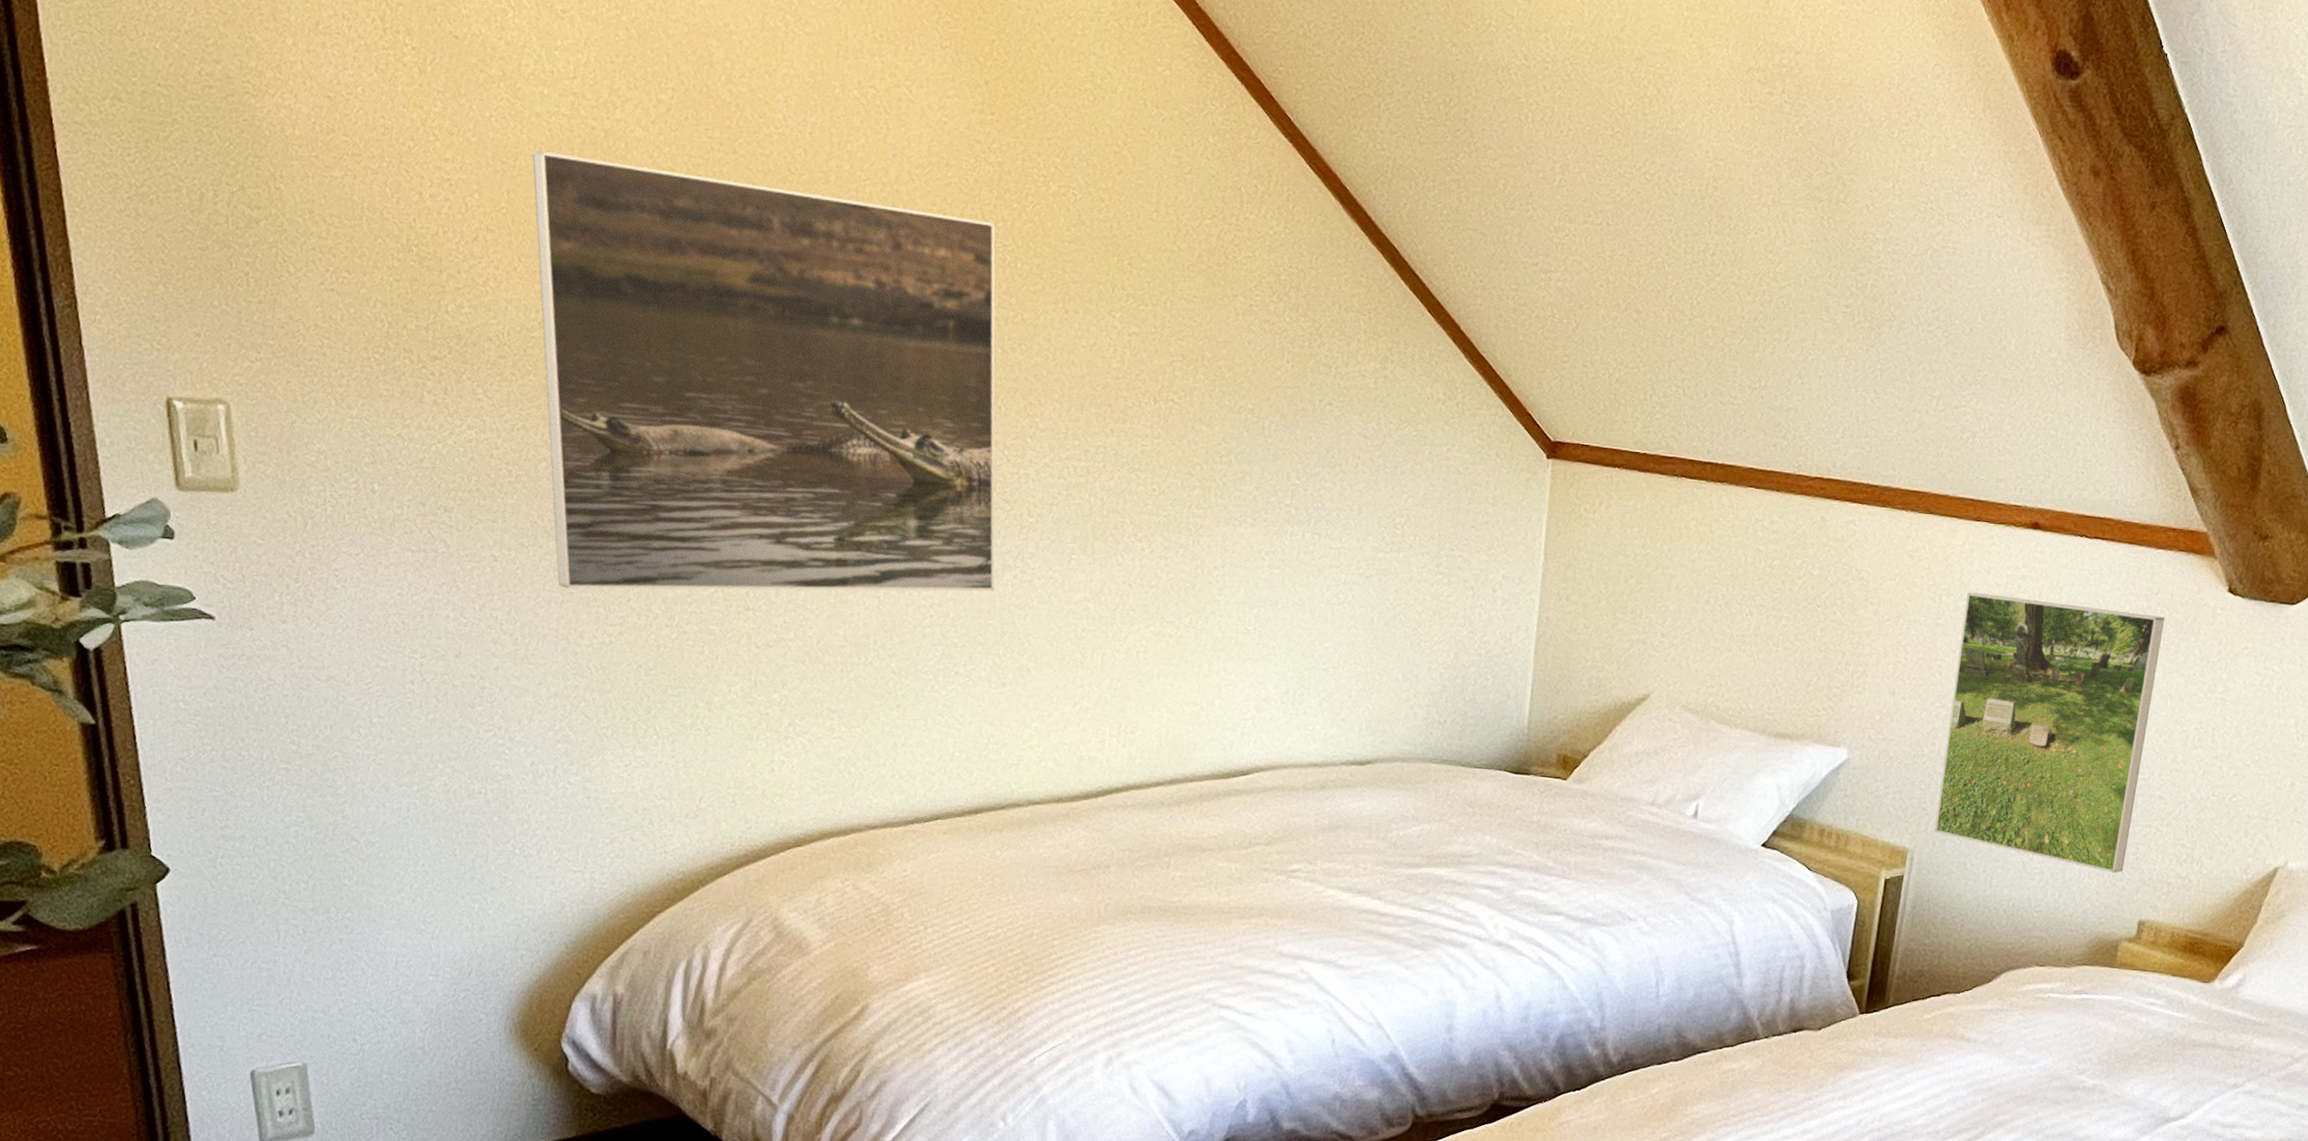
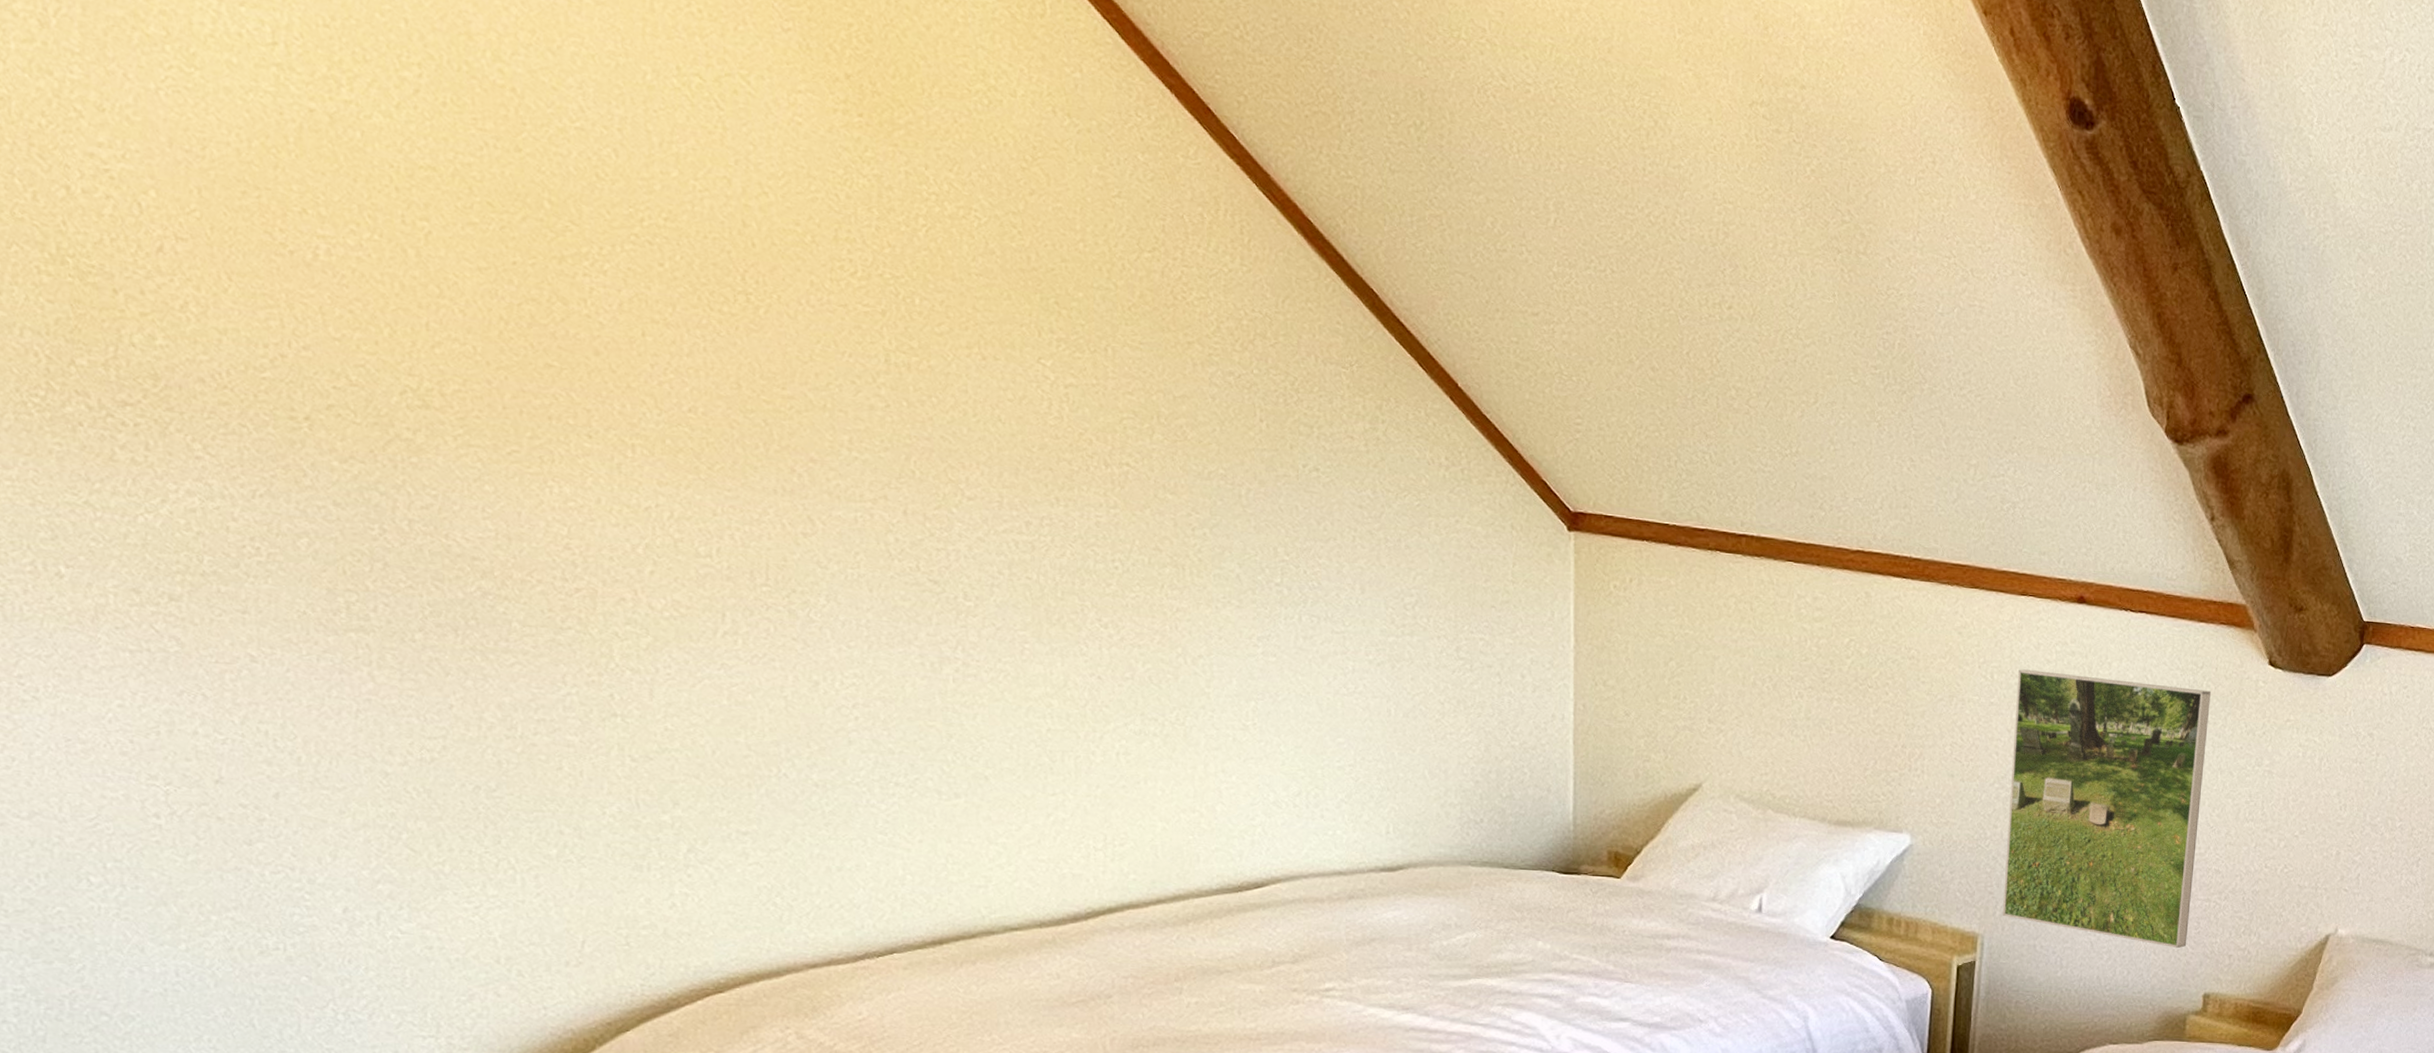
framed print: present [532,151,995,592] -> none [226,137,932,695]

